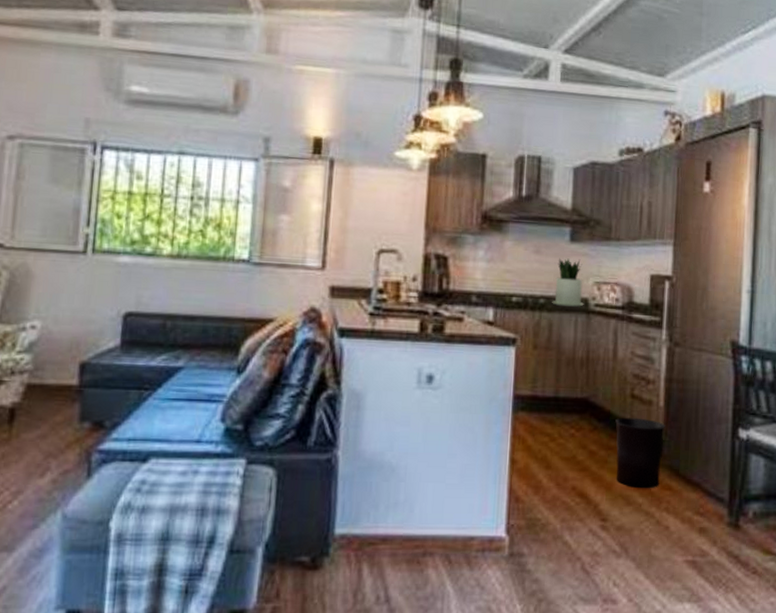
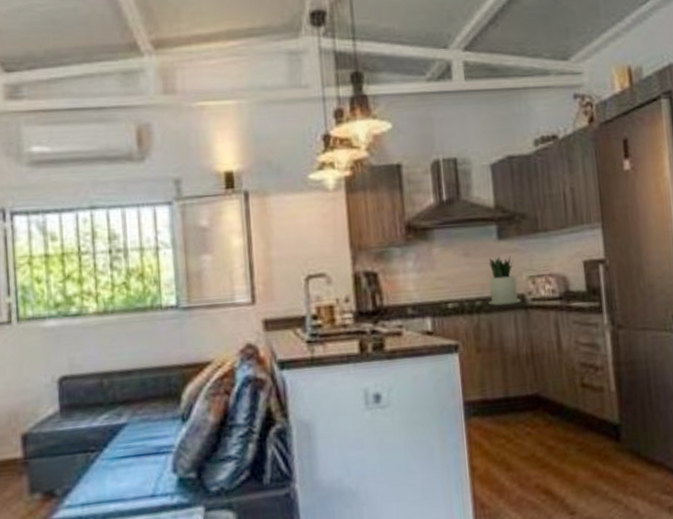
waste bin: present [615,417,666,488] -> none [569,405,623,477]

